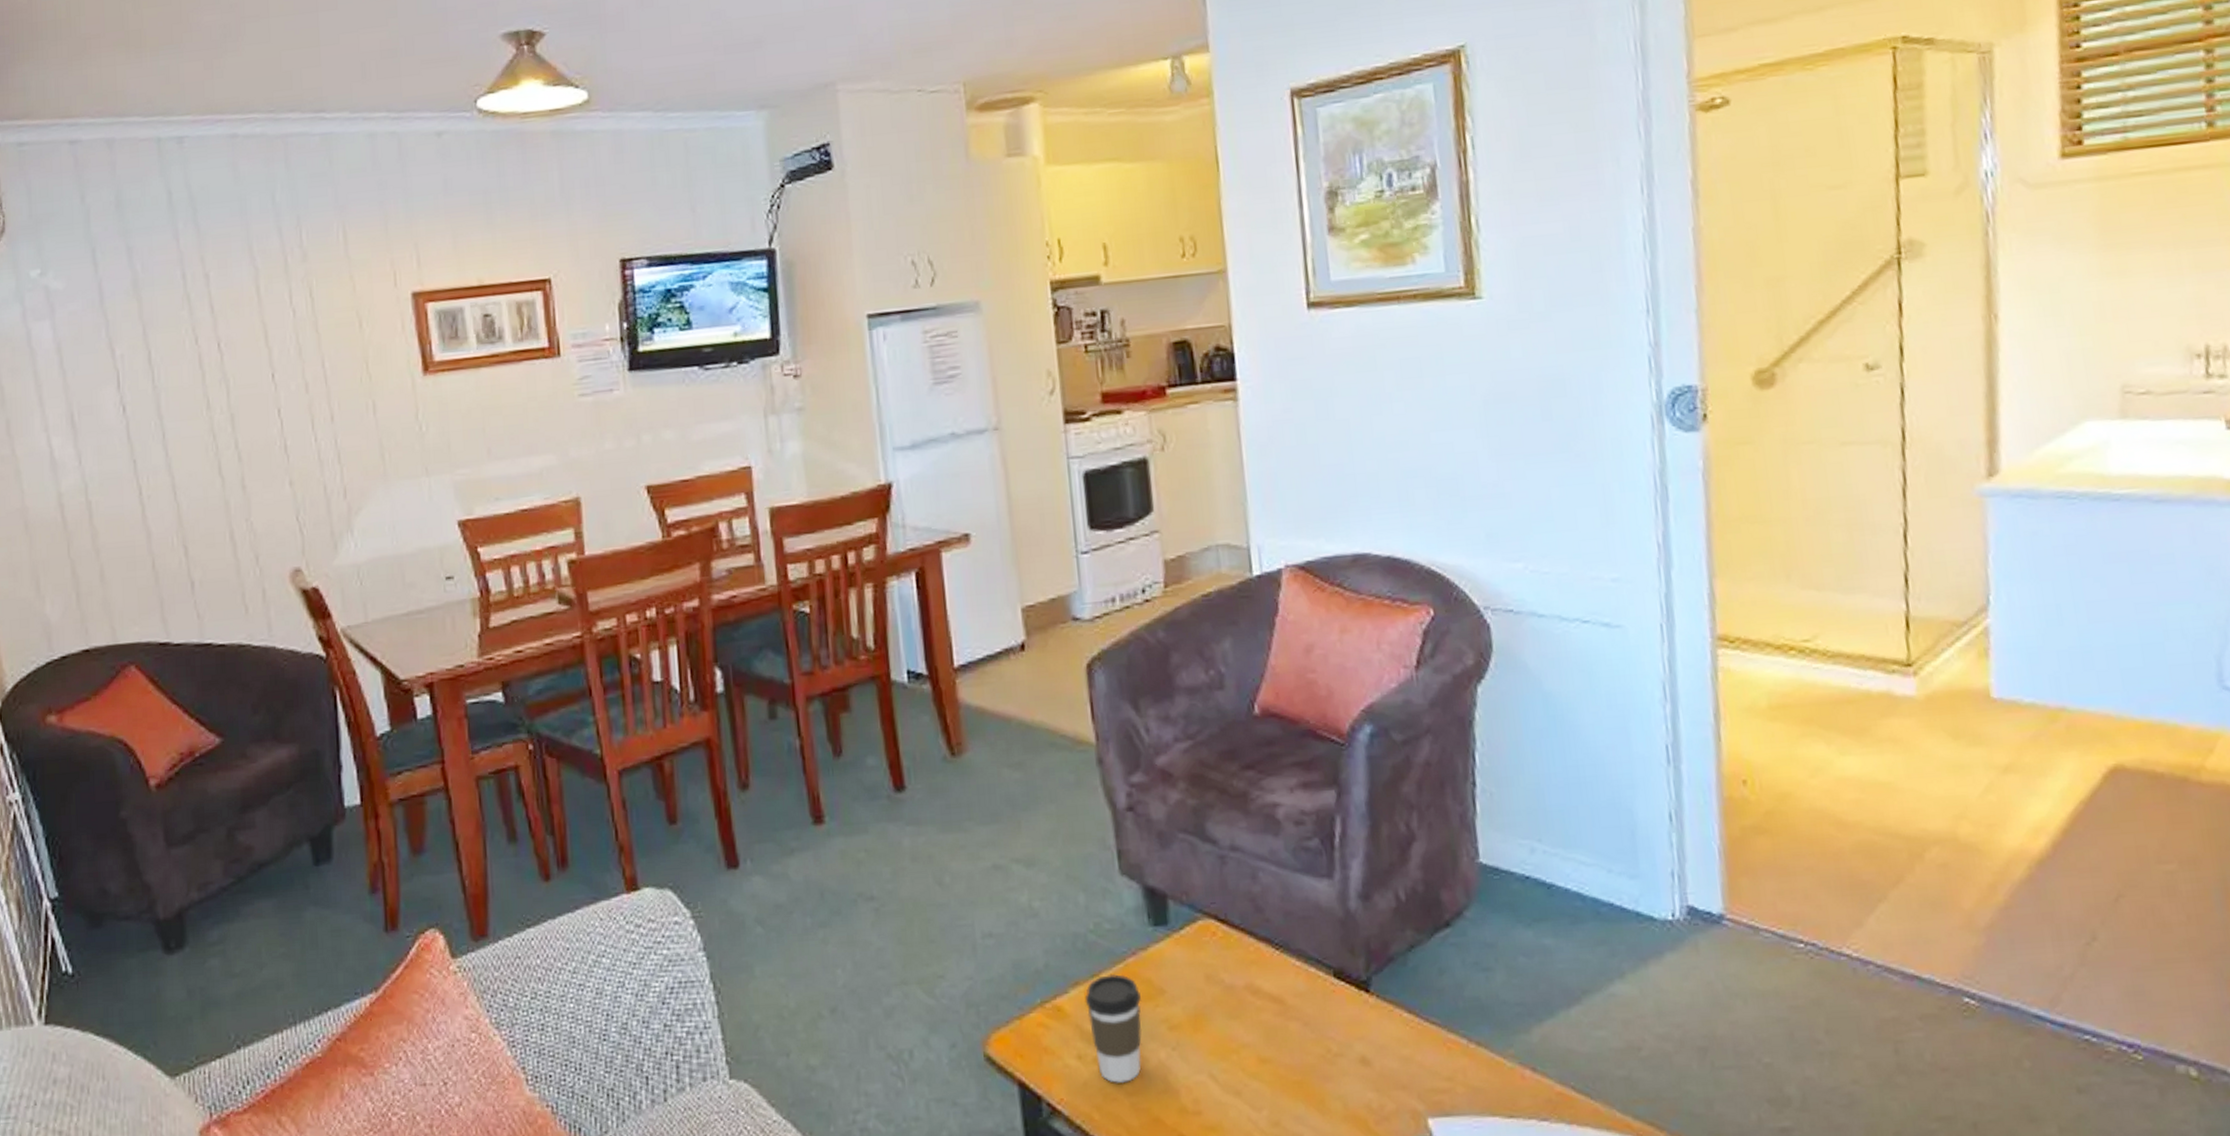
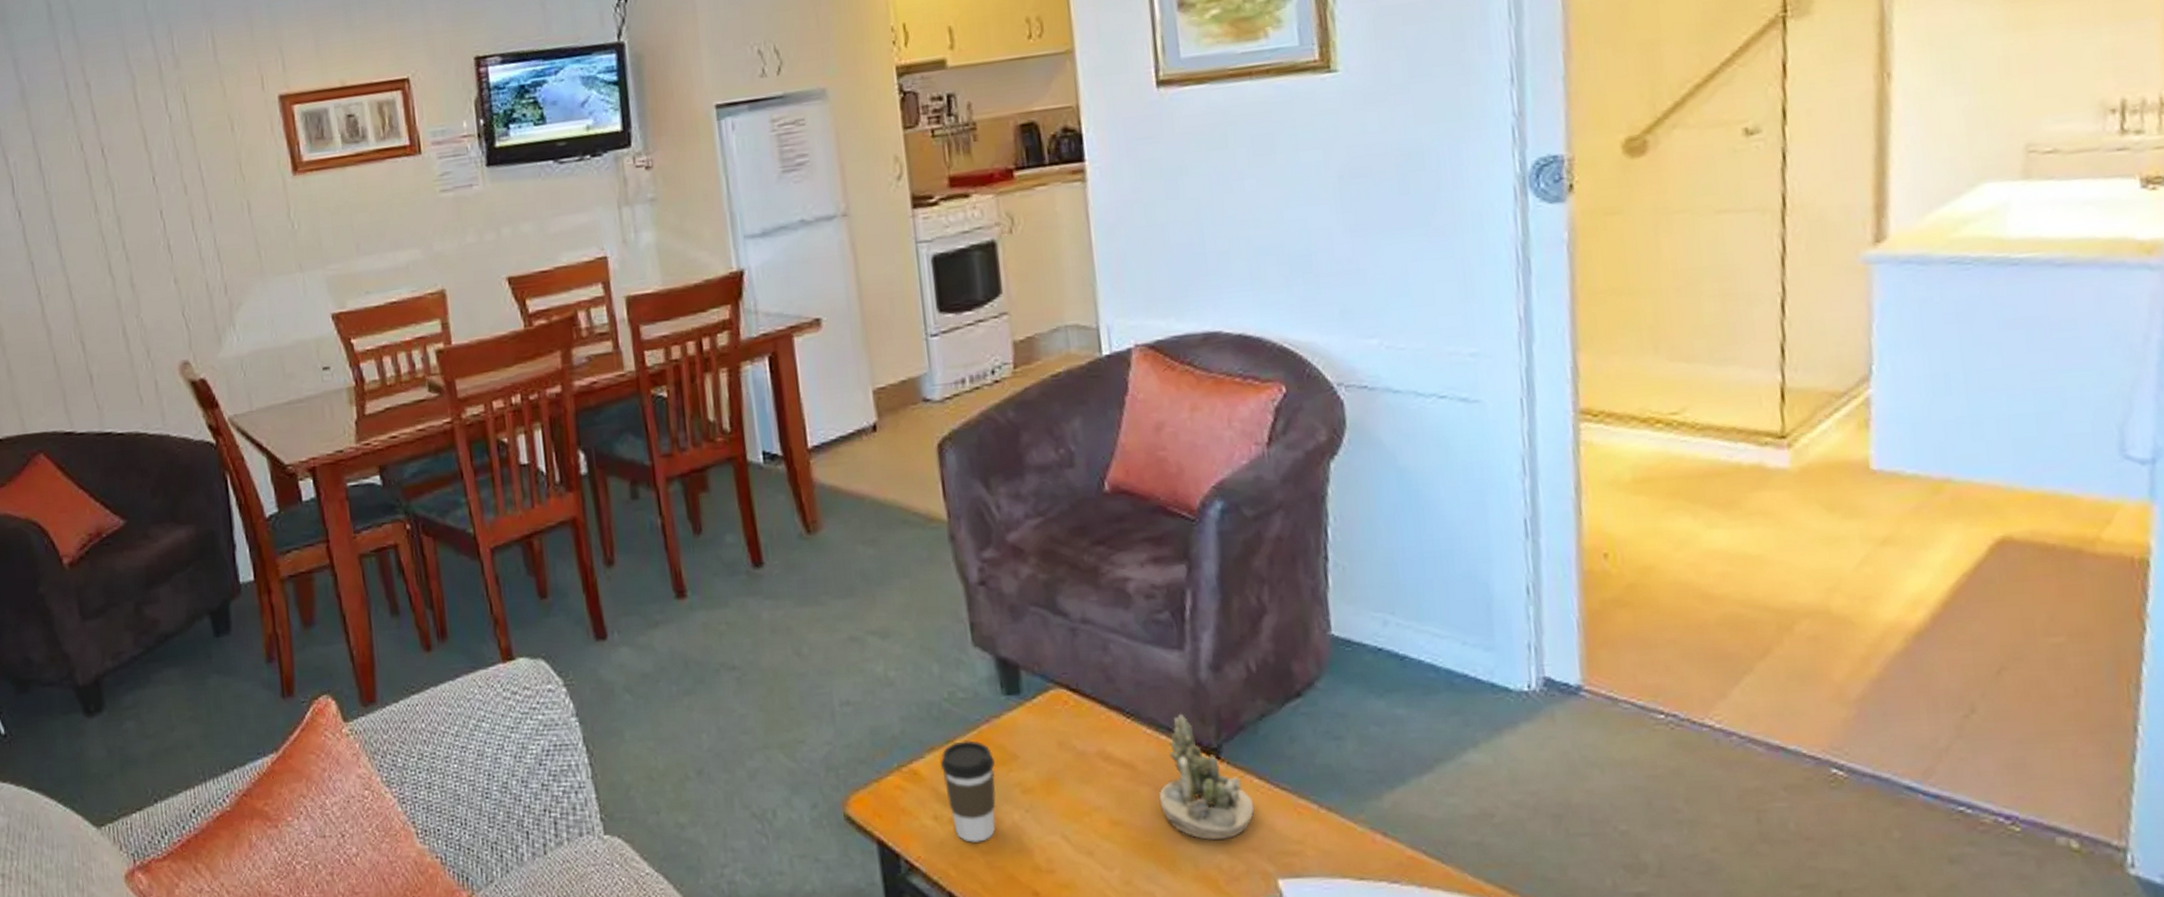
succulent planter: none [1307,944,1404,1079] -> present [1158,713,1255,841]

